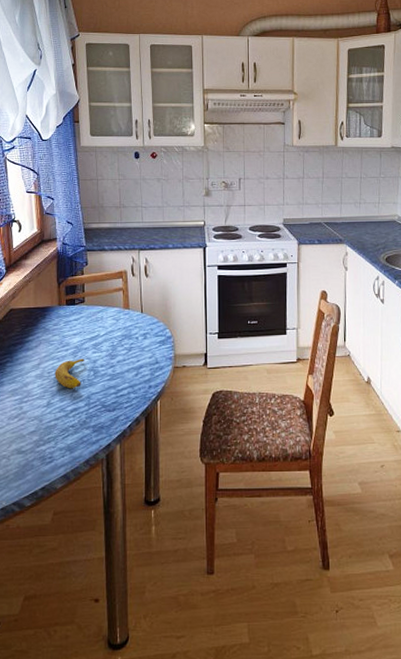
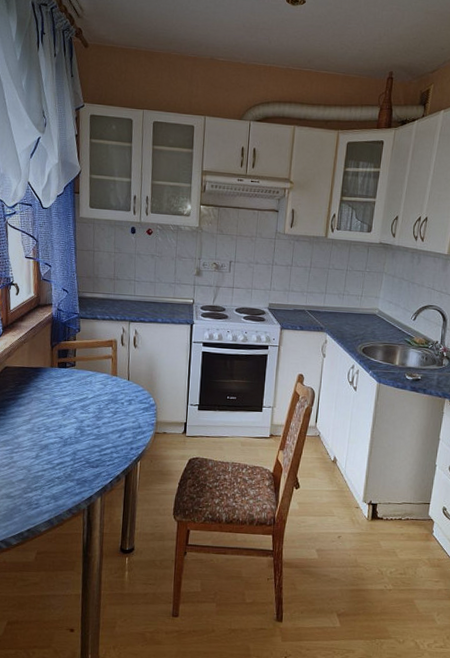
fruit: present [54,358,84,389] -> none [44,417,72,445]

